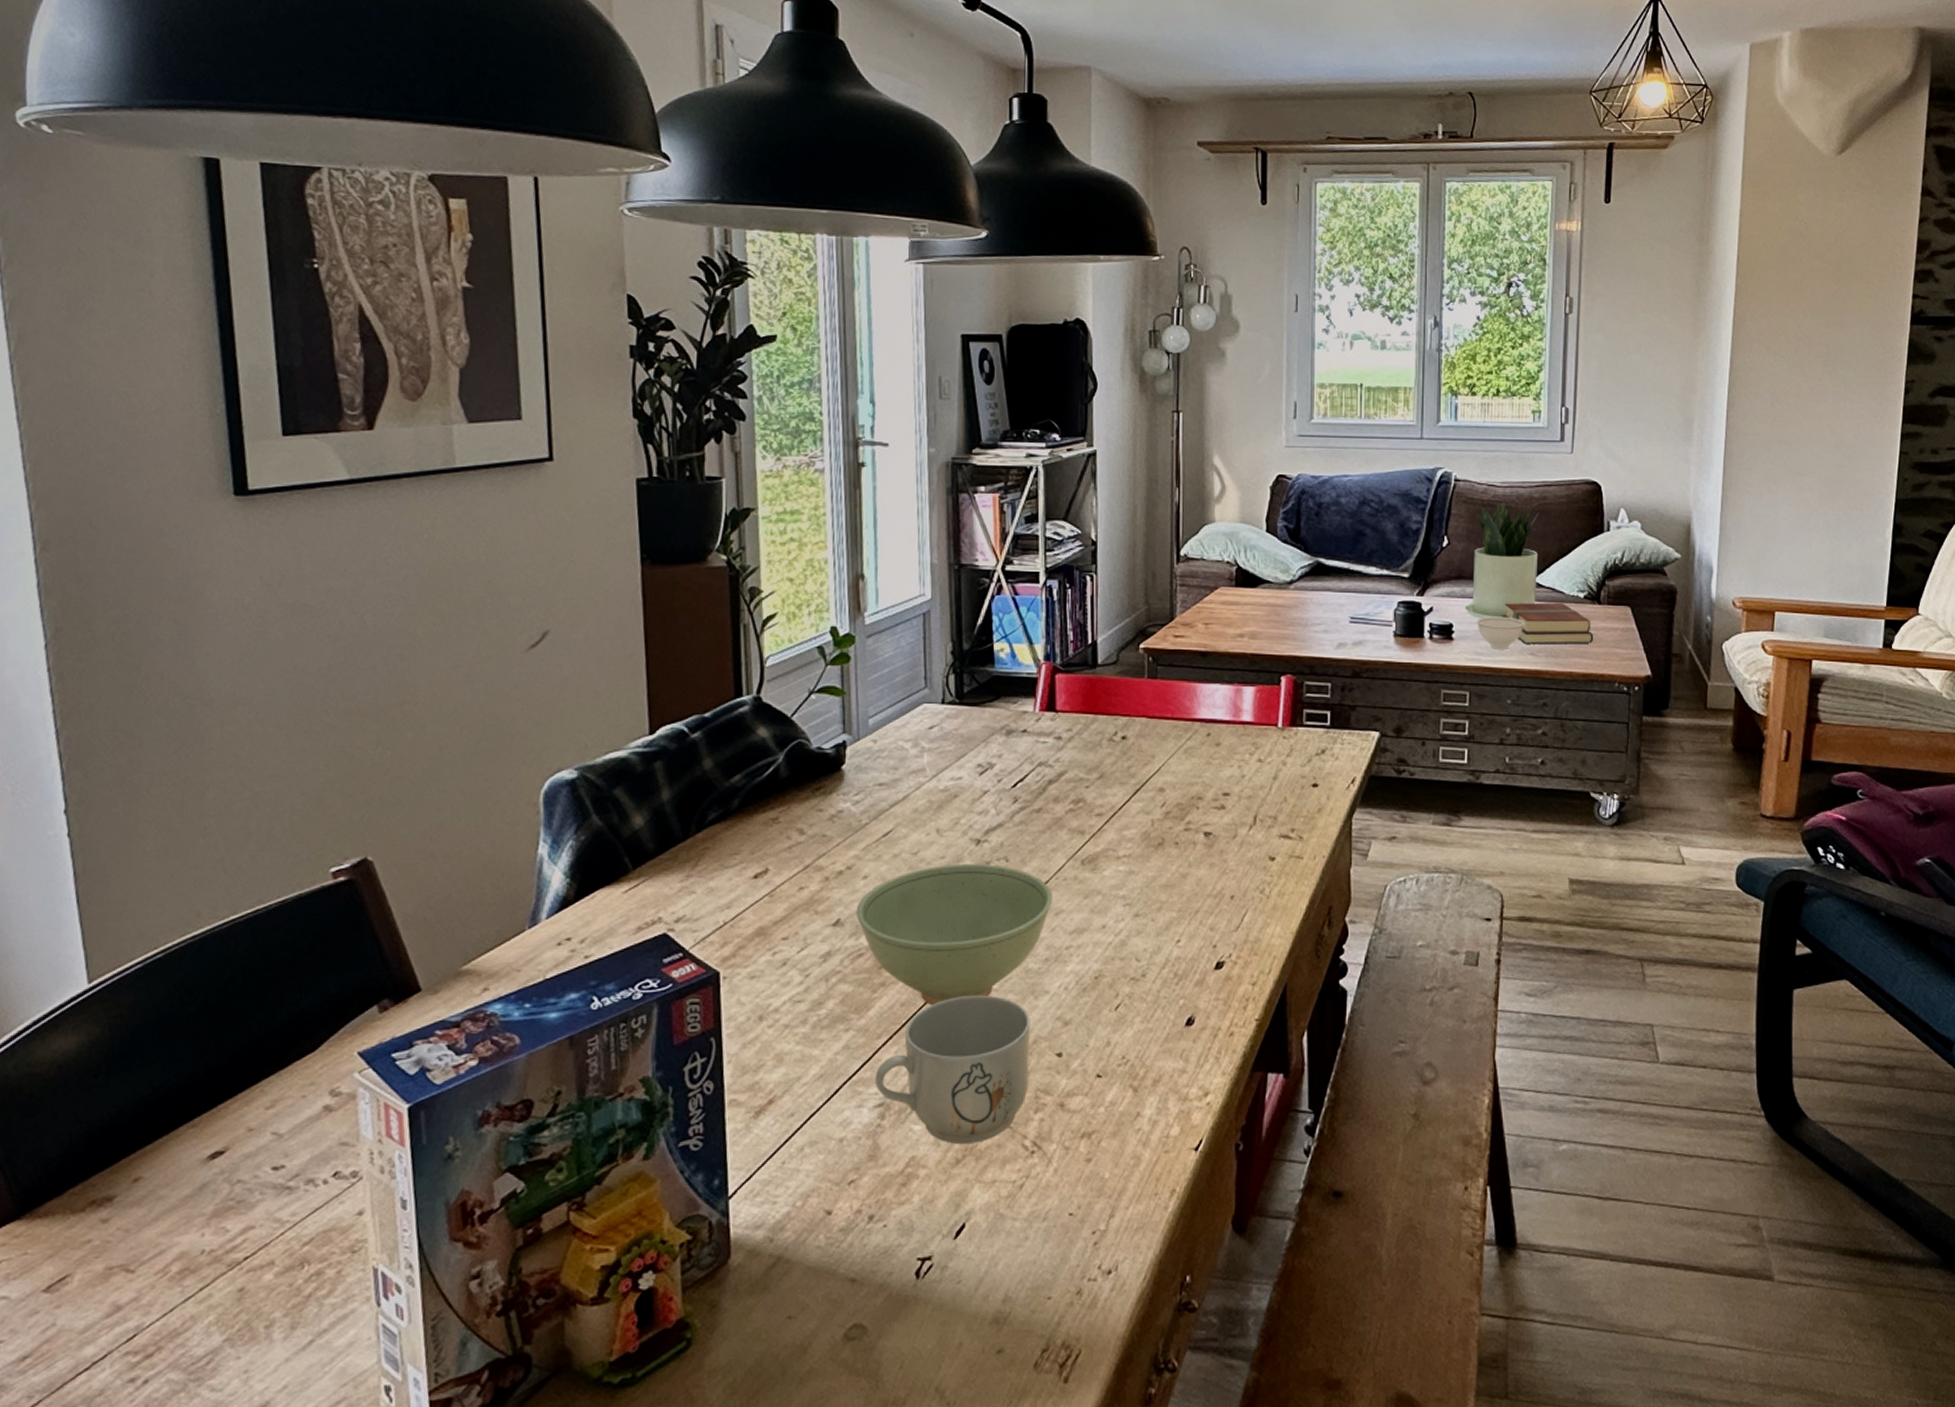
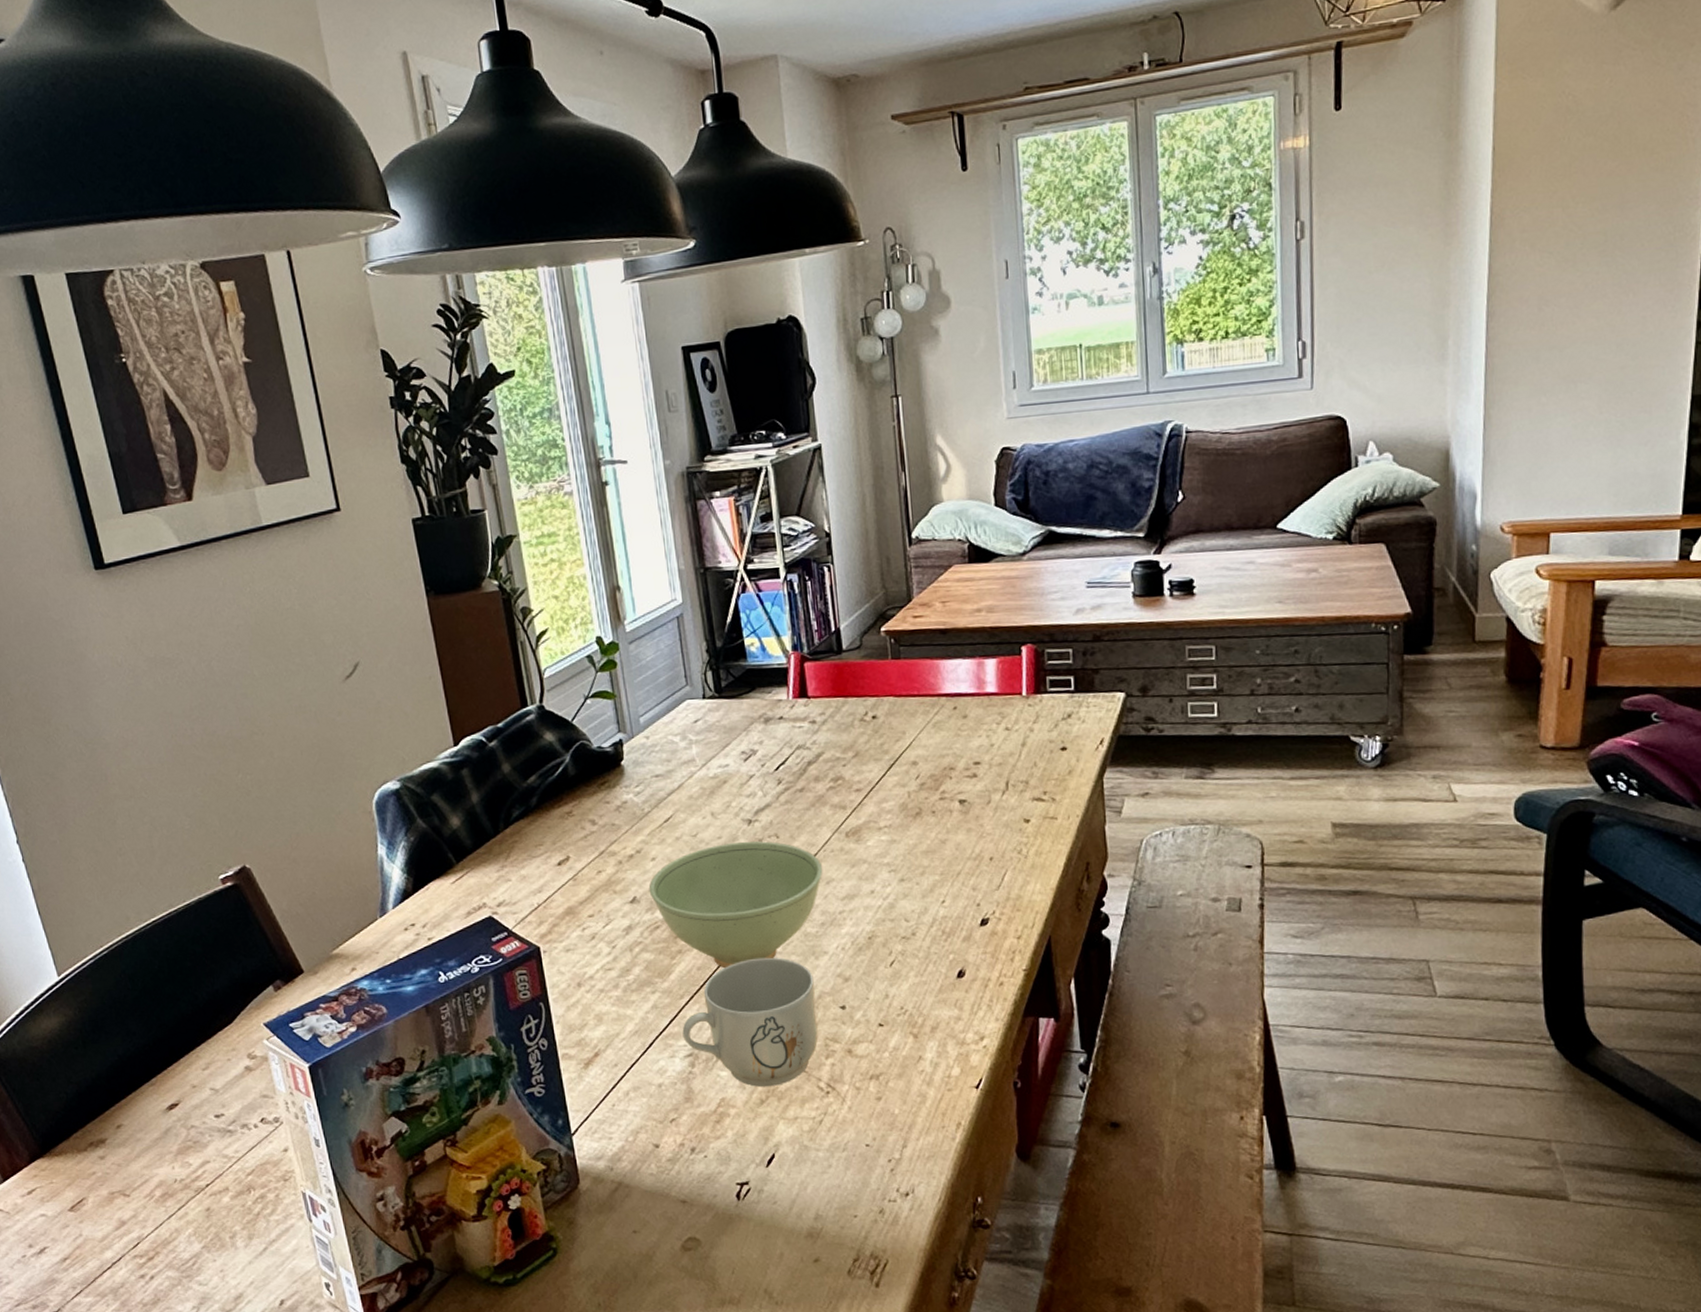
planter: present [1464,501,1539,619] -> none [1204,448,1281,571]
bowl: present [1476,616,1524,651] -> none [1218,566,1270,602]
books: present [1500,602,1594,644] -> none [1243,546,1346,593]

